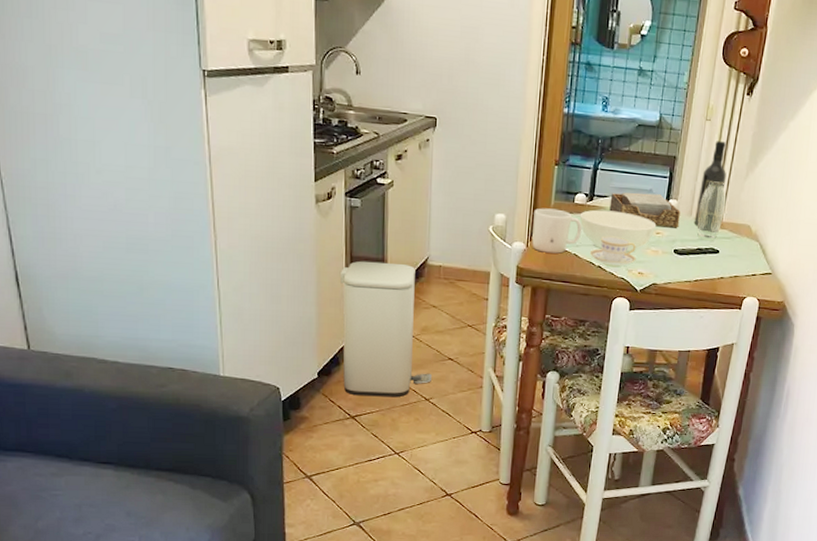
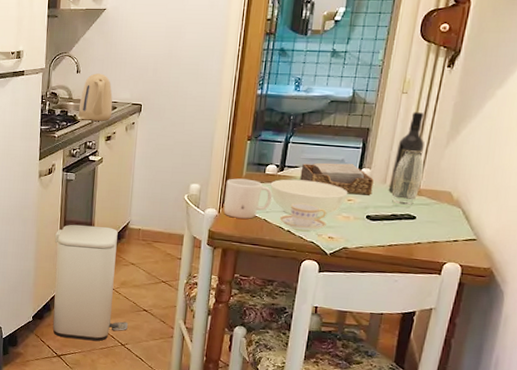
kettle: none [360,76,402,137] -> present [78,73,113,122]

